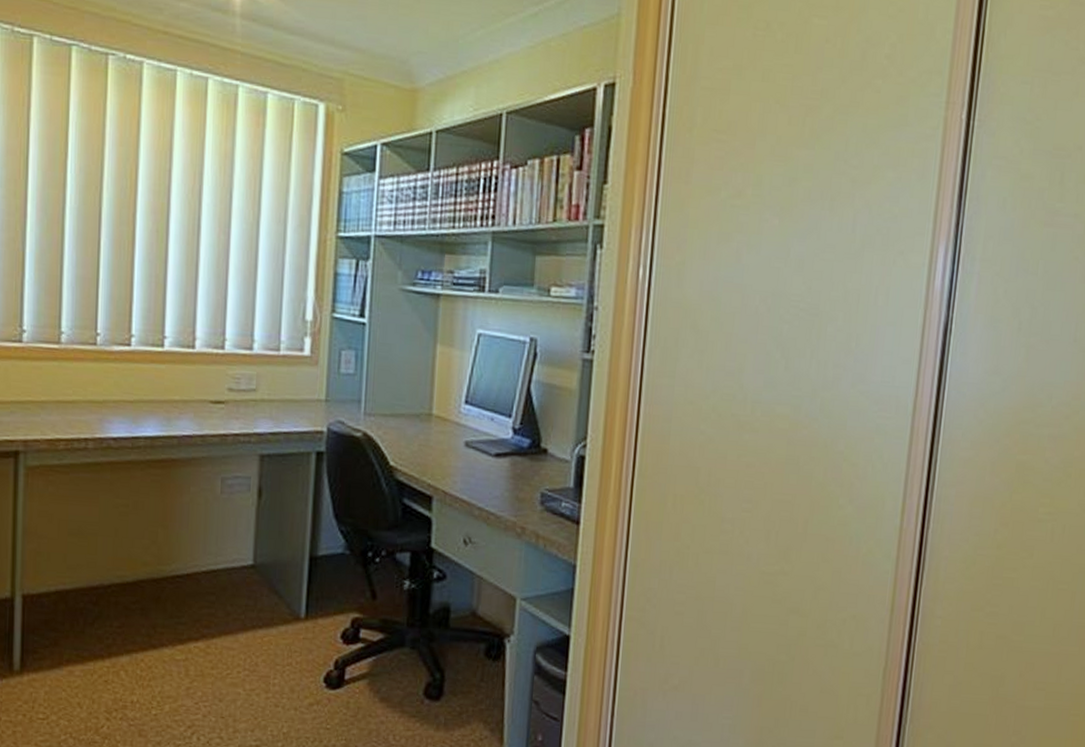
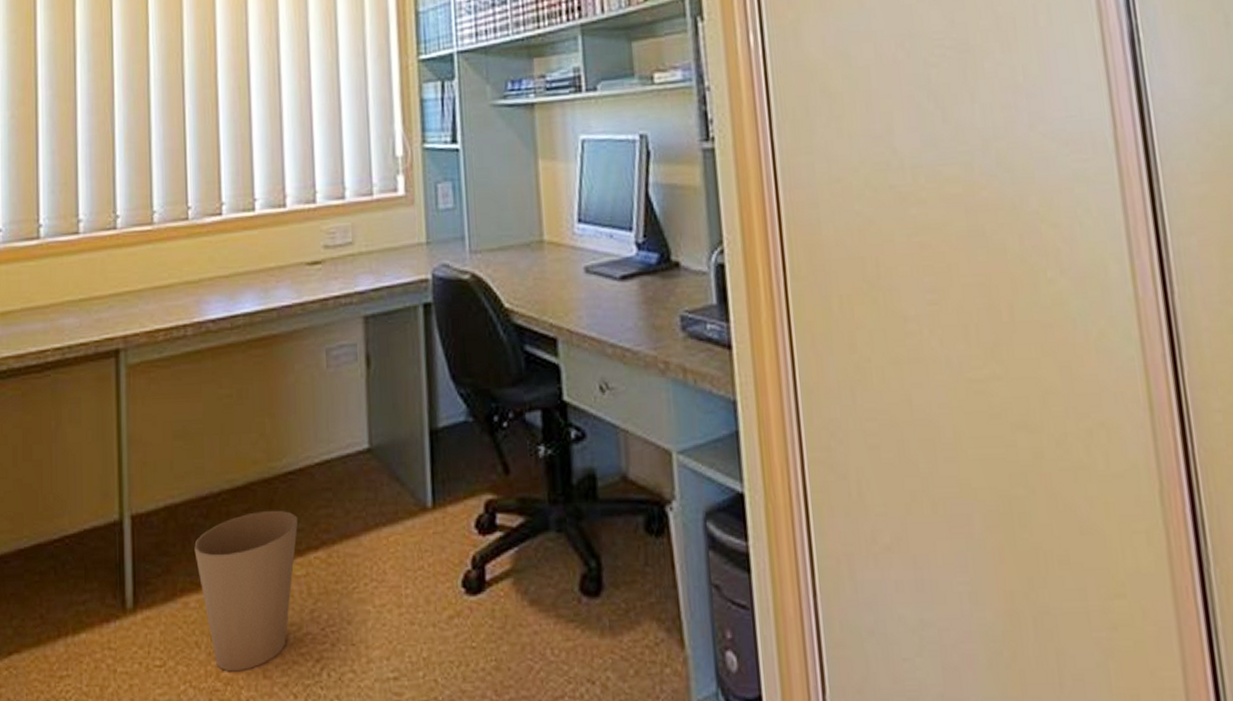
trash bin: none [82,604,181,729] -> present [194,510,298,672]

